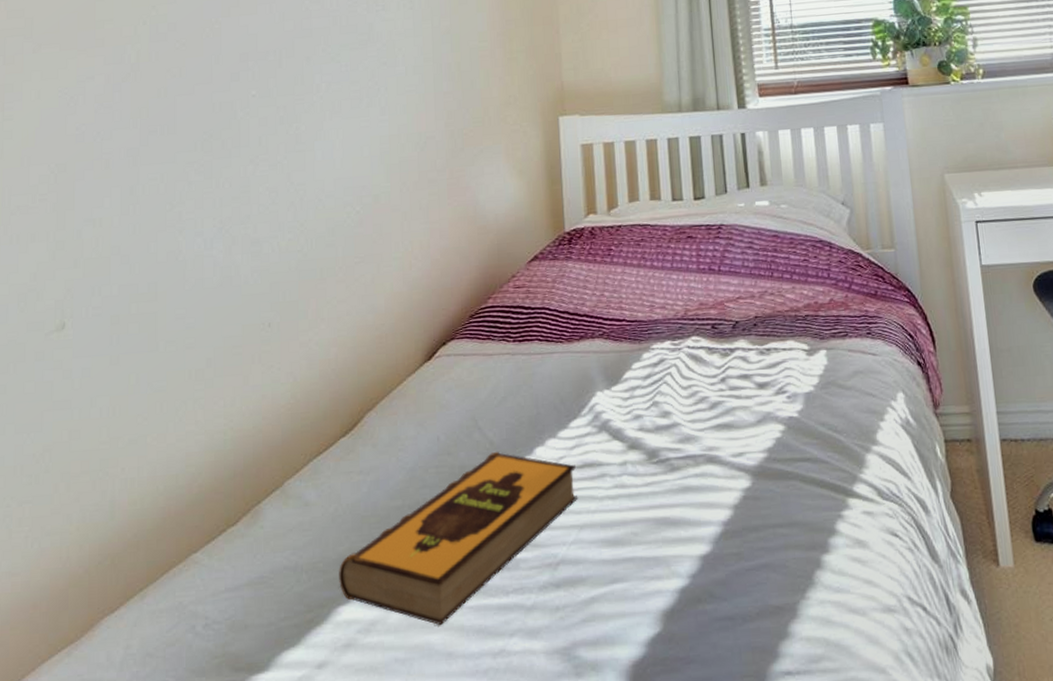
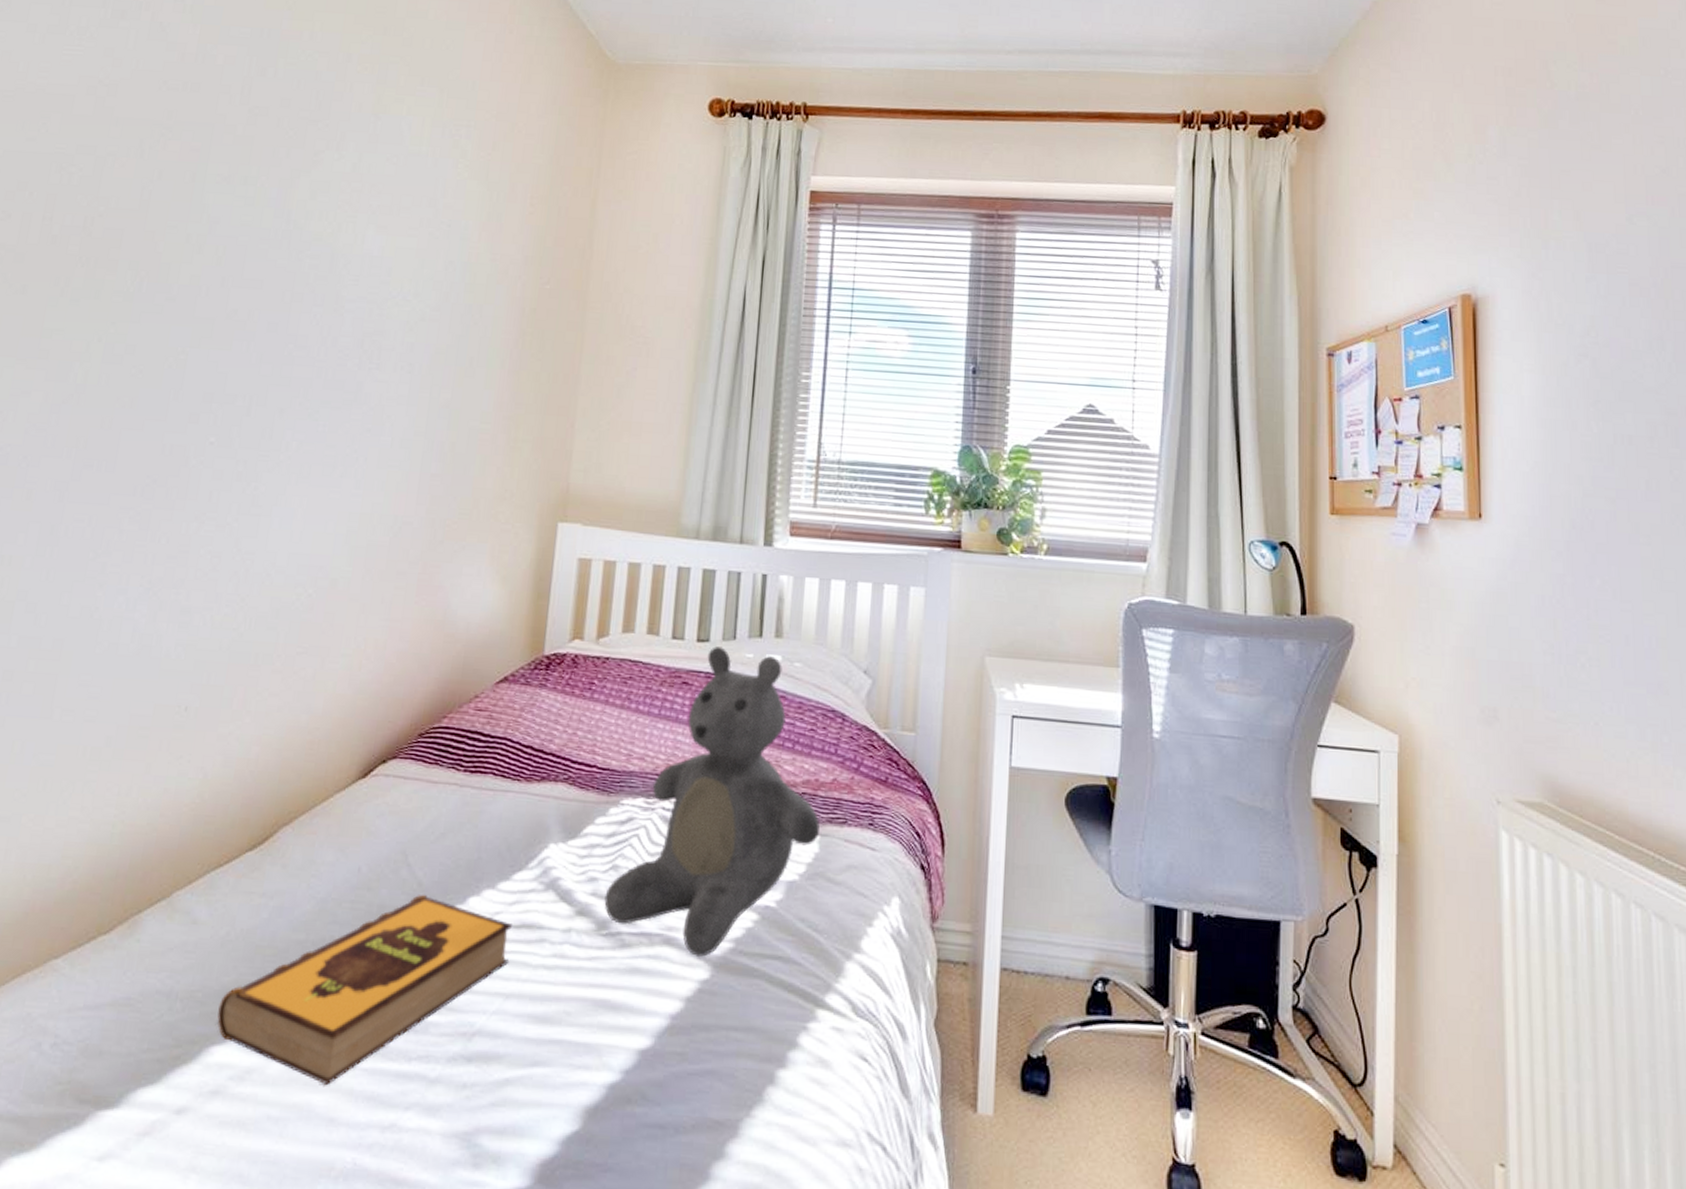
teddy bear: none [650,201,826,469] -> present [604,646,820,957]

